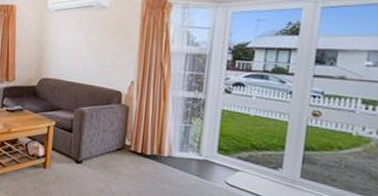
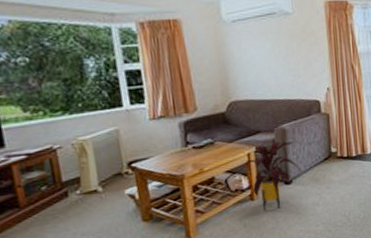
house plant: none [38,121,92,183] -> present [238,141,300,211]

